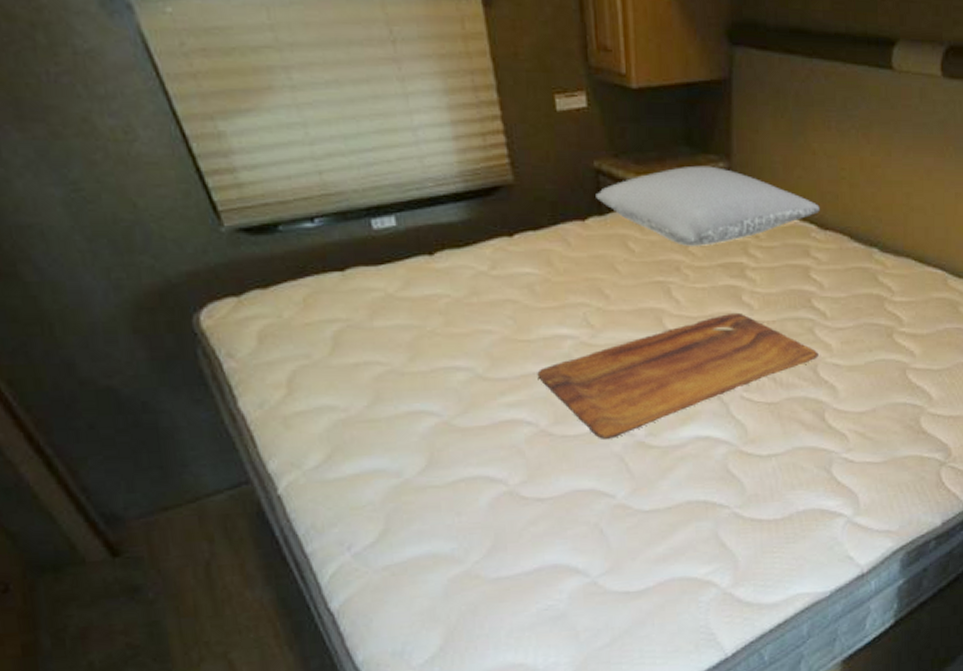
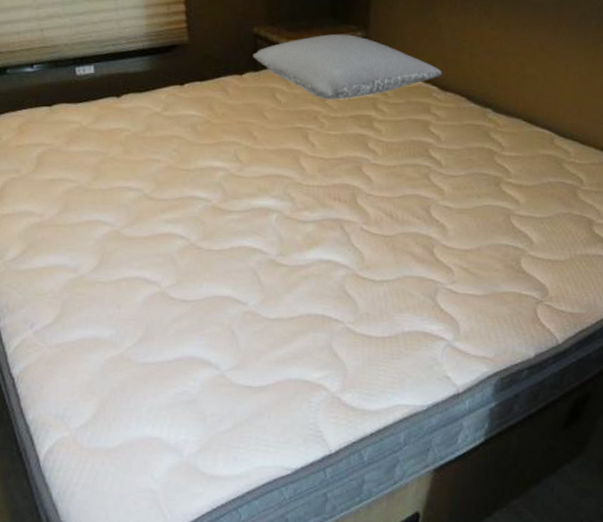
tray: present [537,312,819,439] -> none [192,157,432,256]

